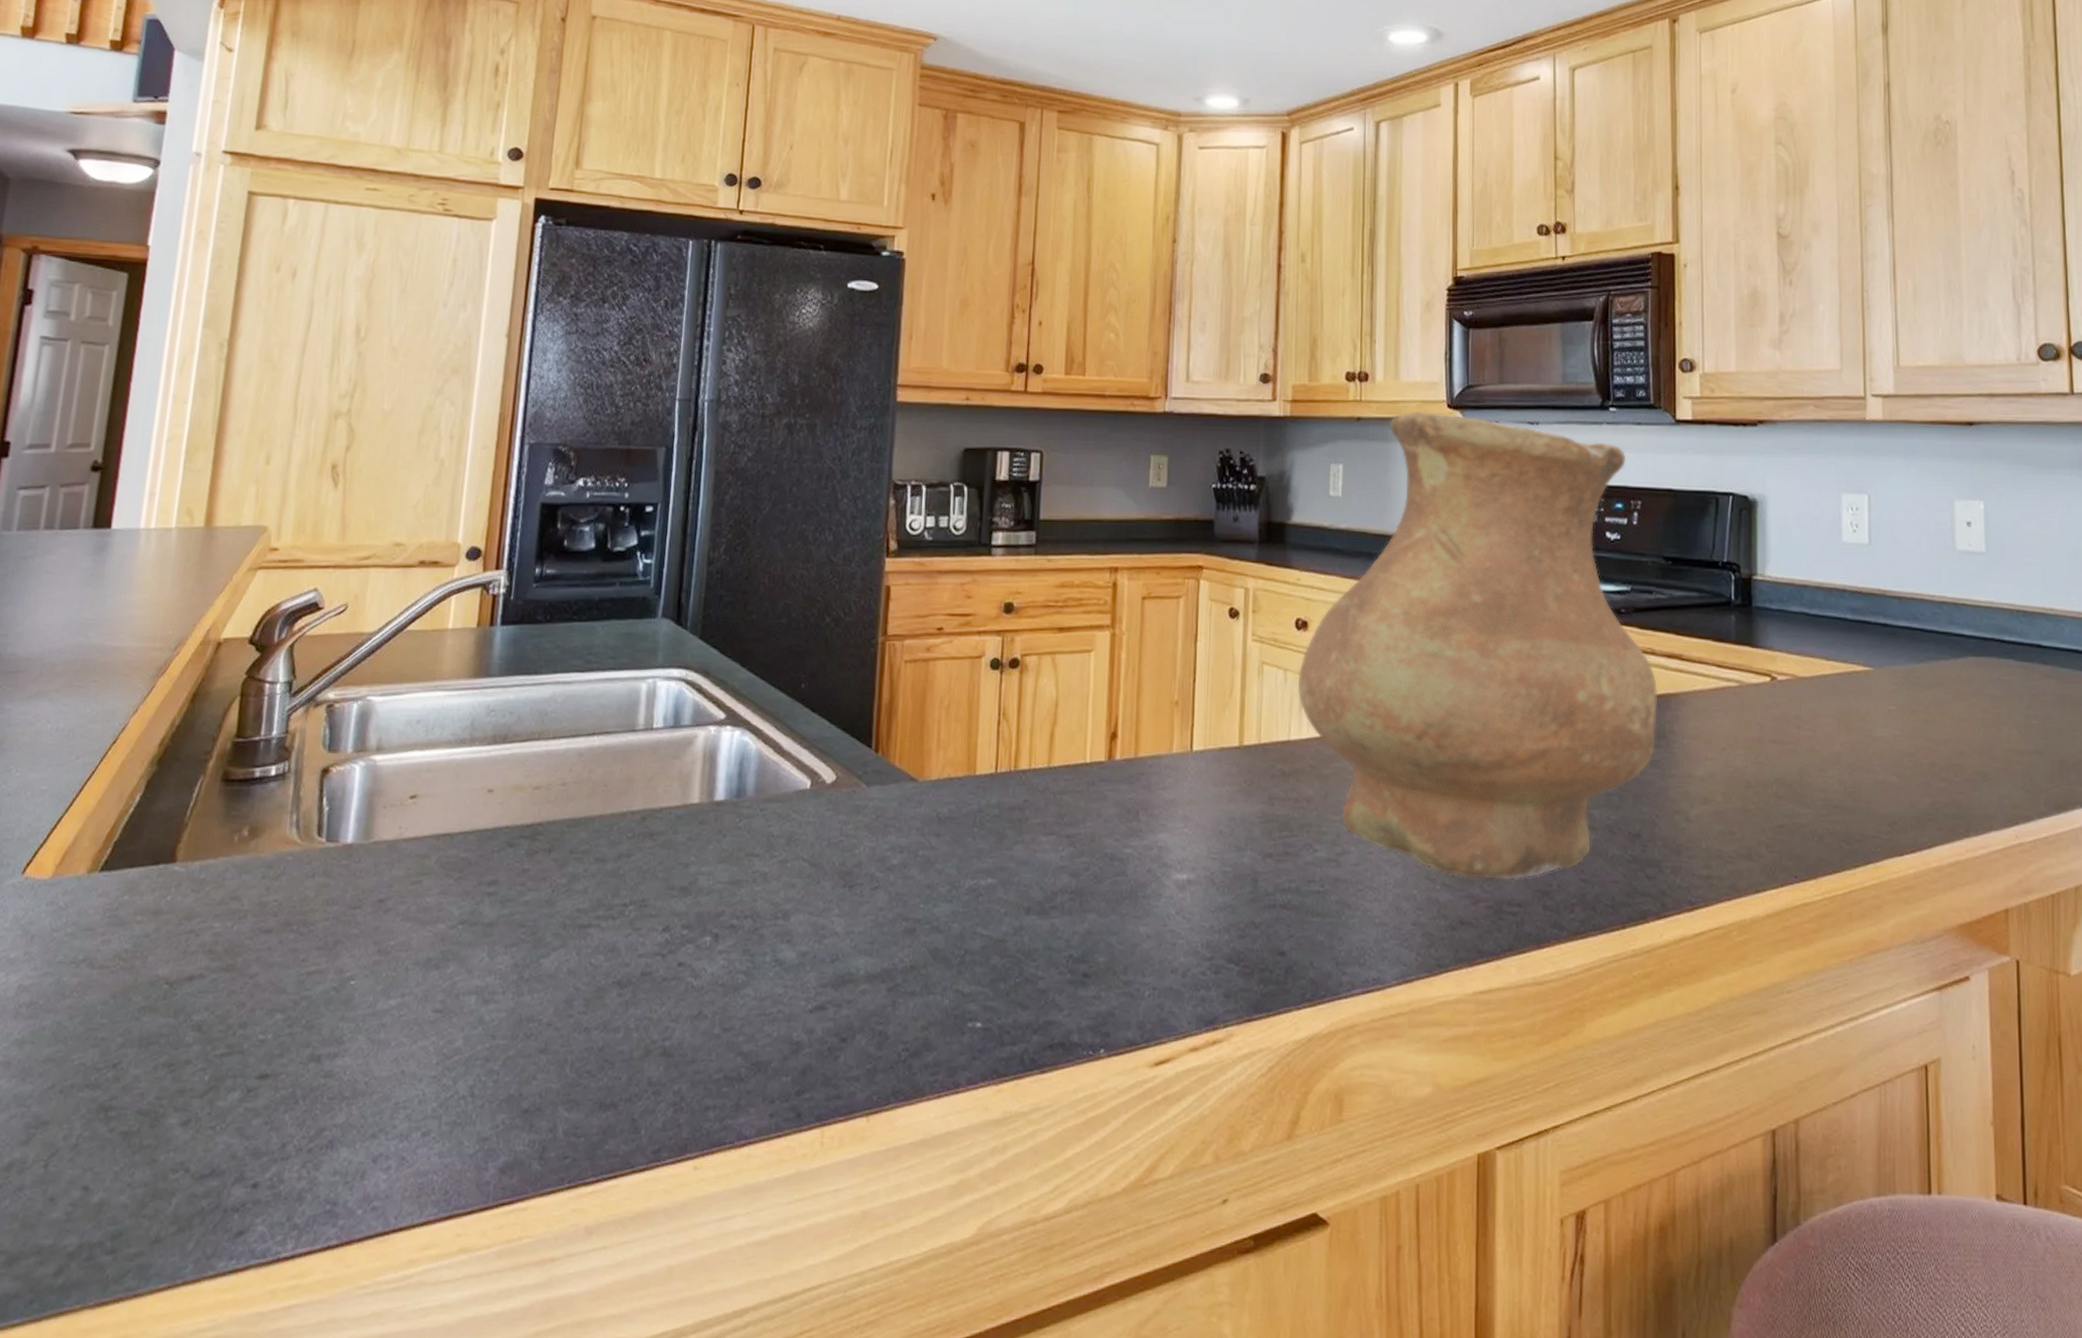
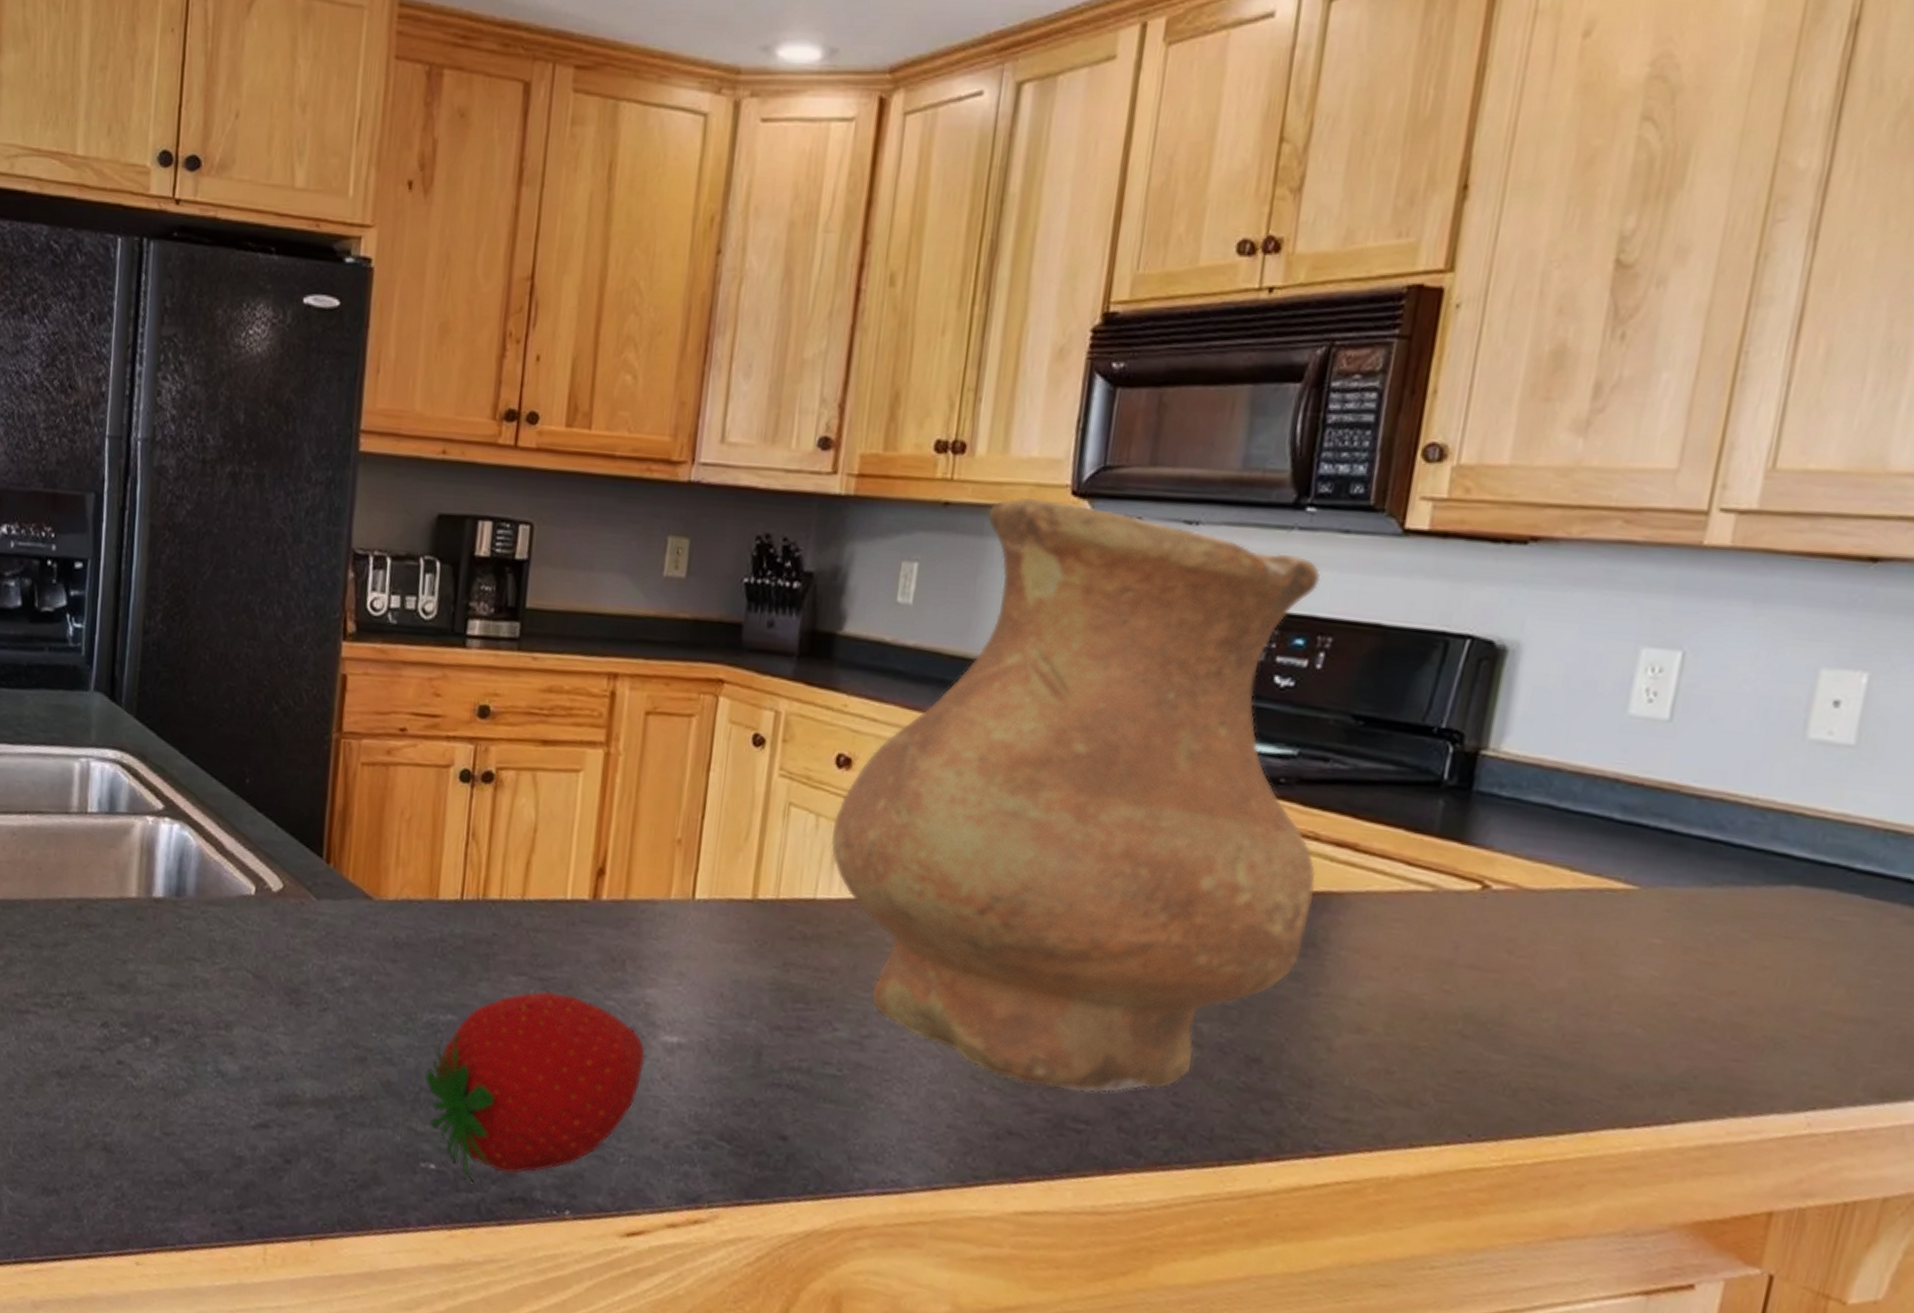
fruit: none [968,846,1161,1035] -> present [424,991,646,1182]

